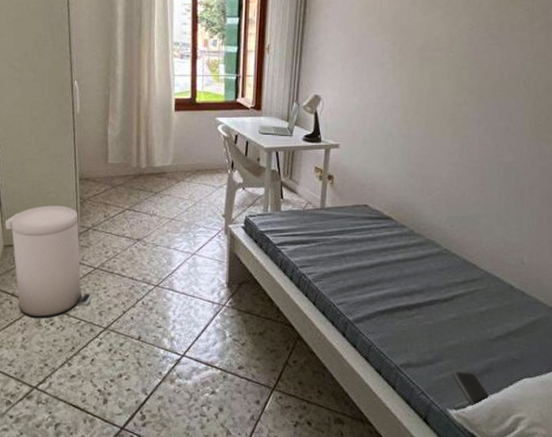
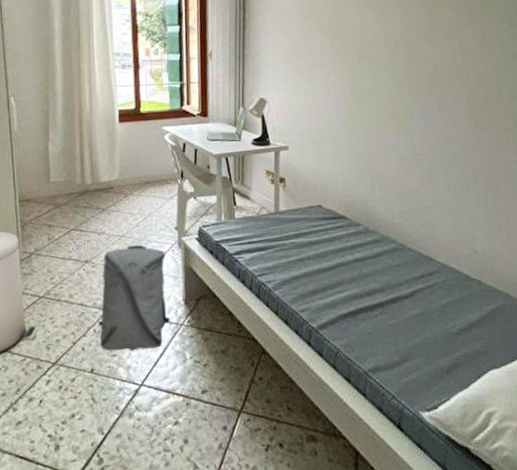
backpack: none [146,228,214,325] -> present [98,244,171,352]
smartphone: present [453,371,491,408] -> none [422,370,461,407]

